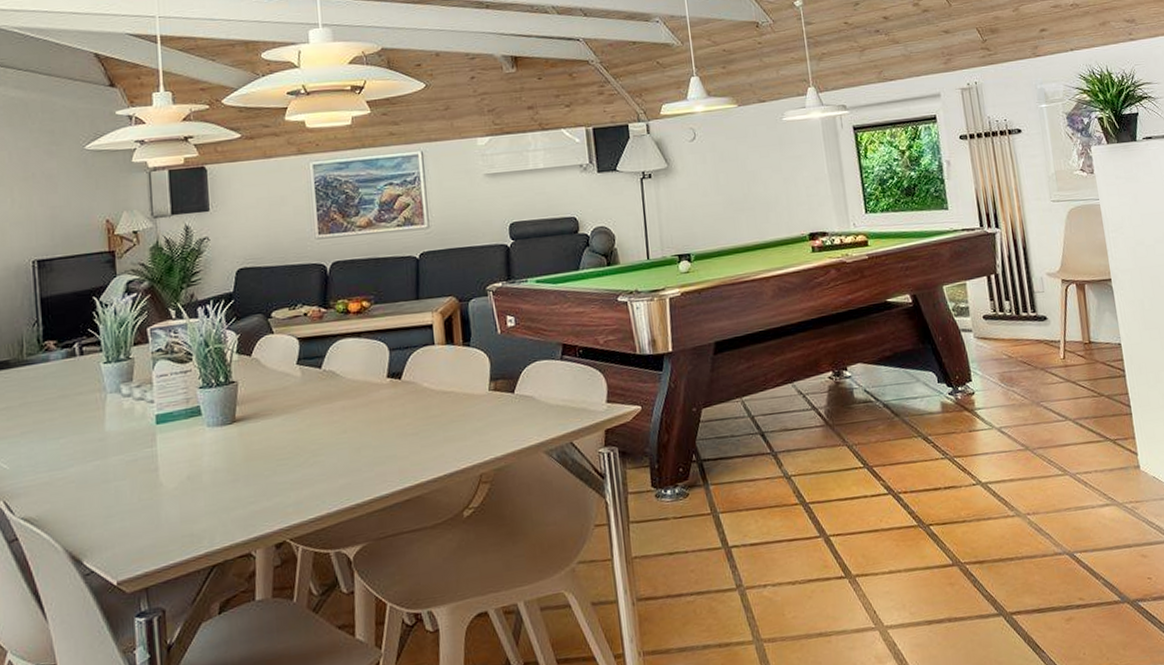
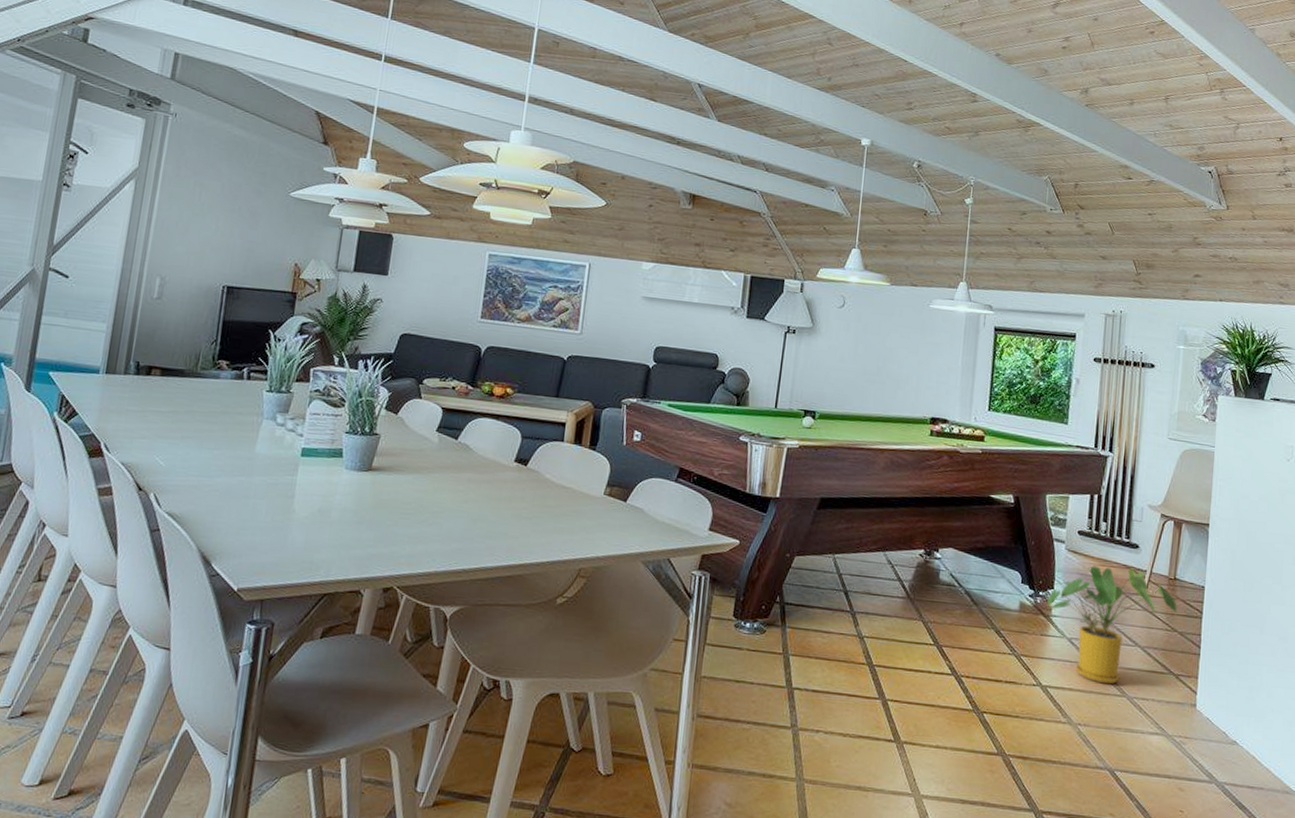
house plant: none [967,342,1100,467] -> present [1047,565,1177,685]

